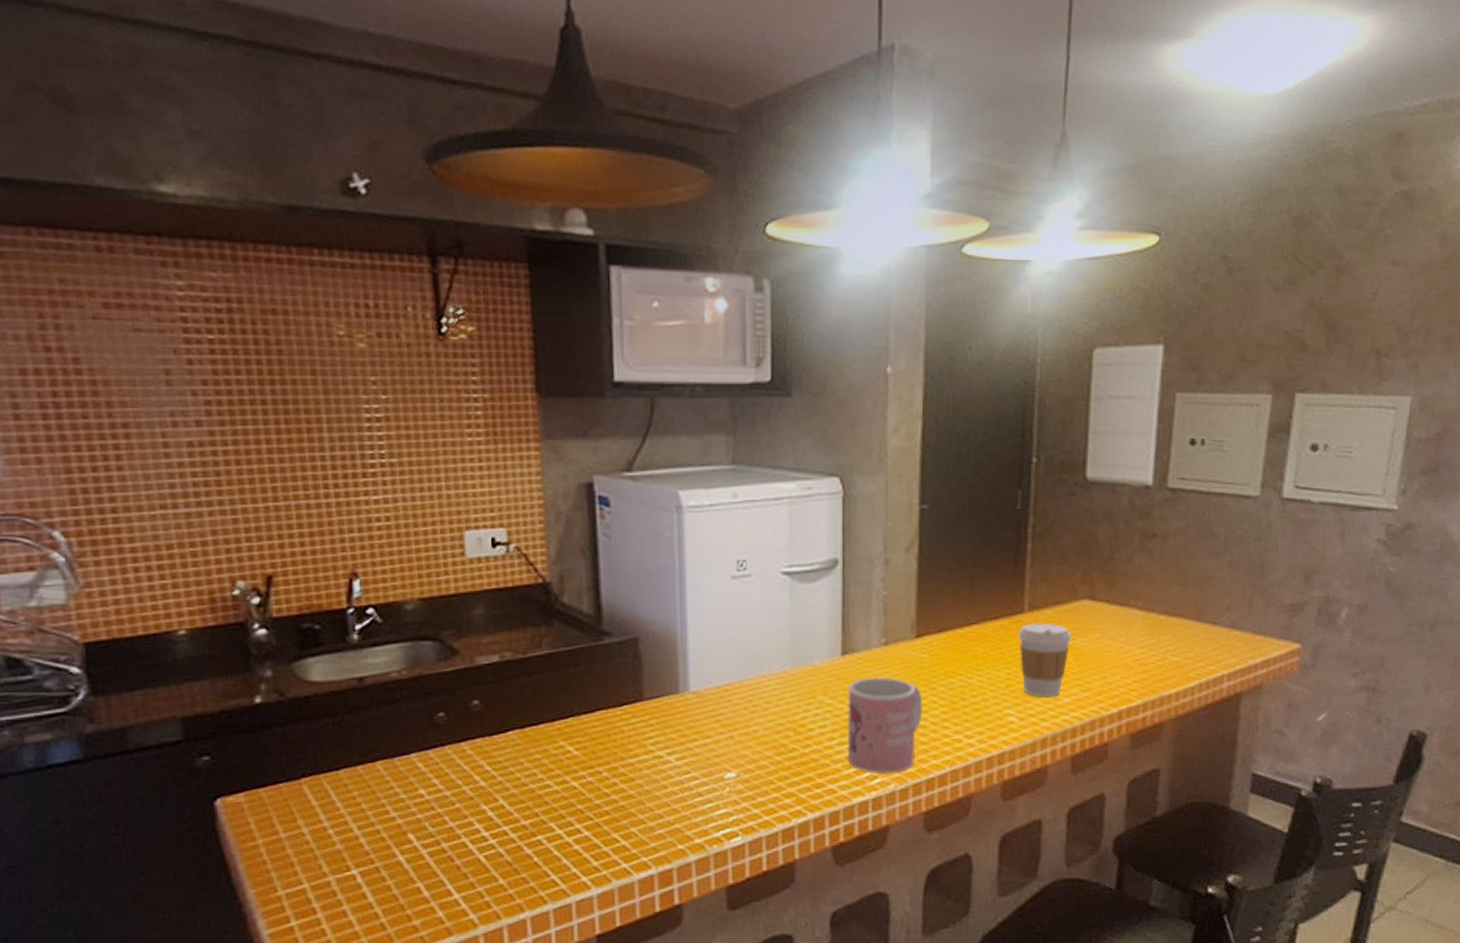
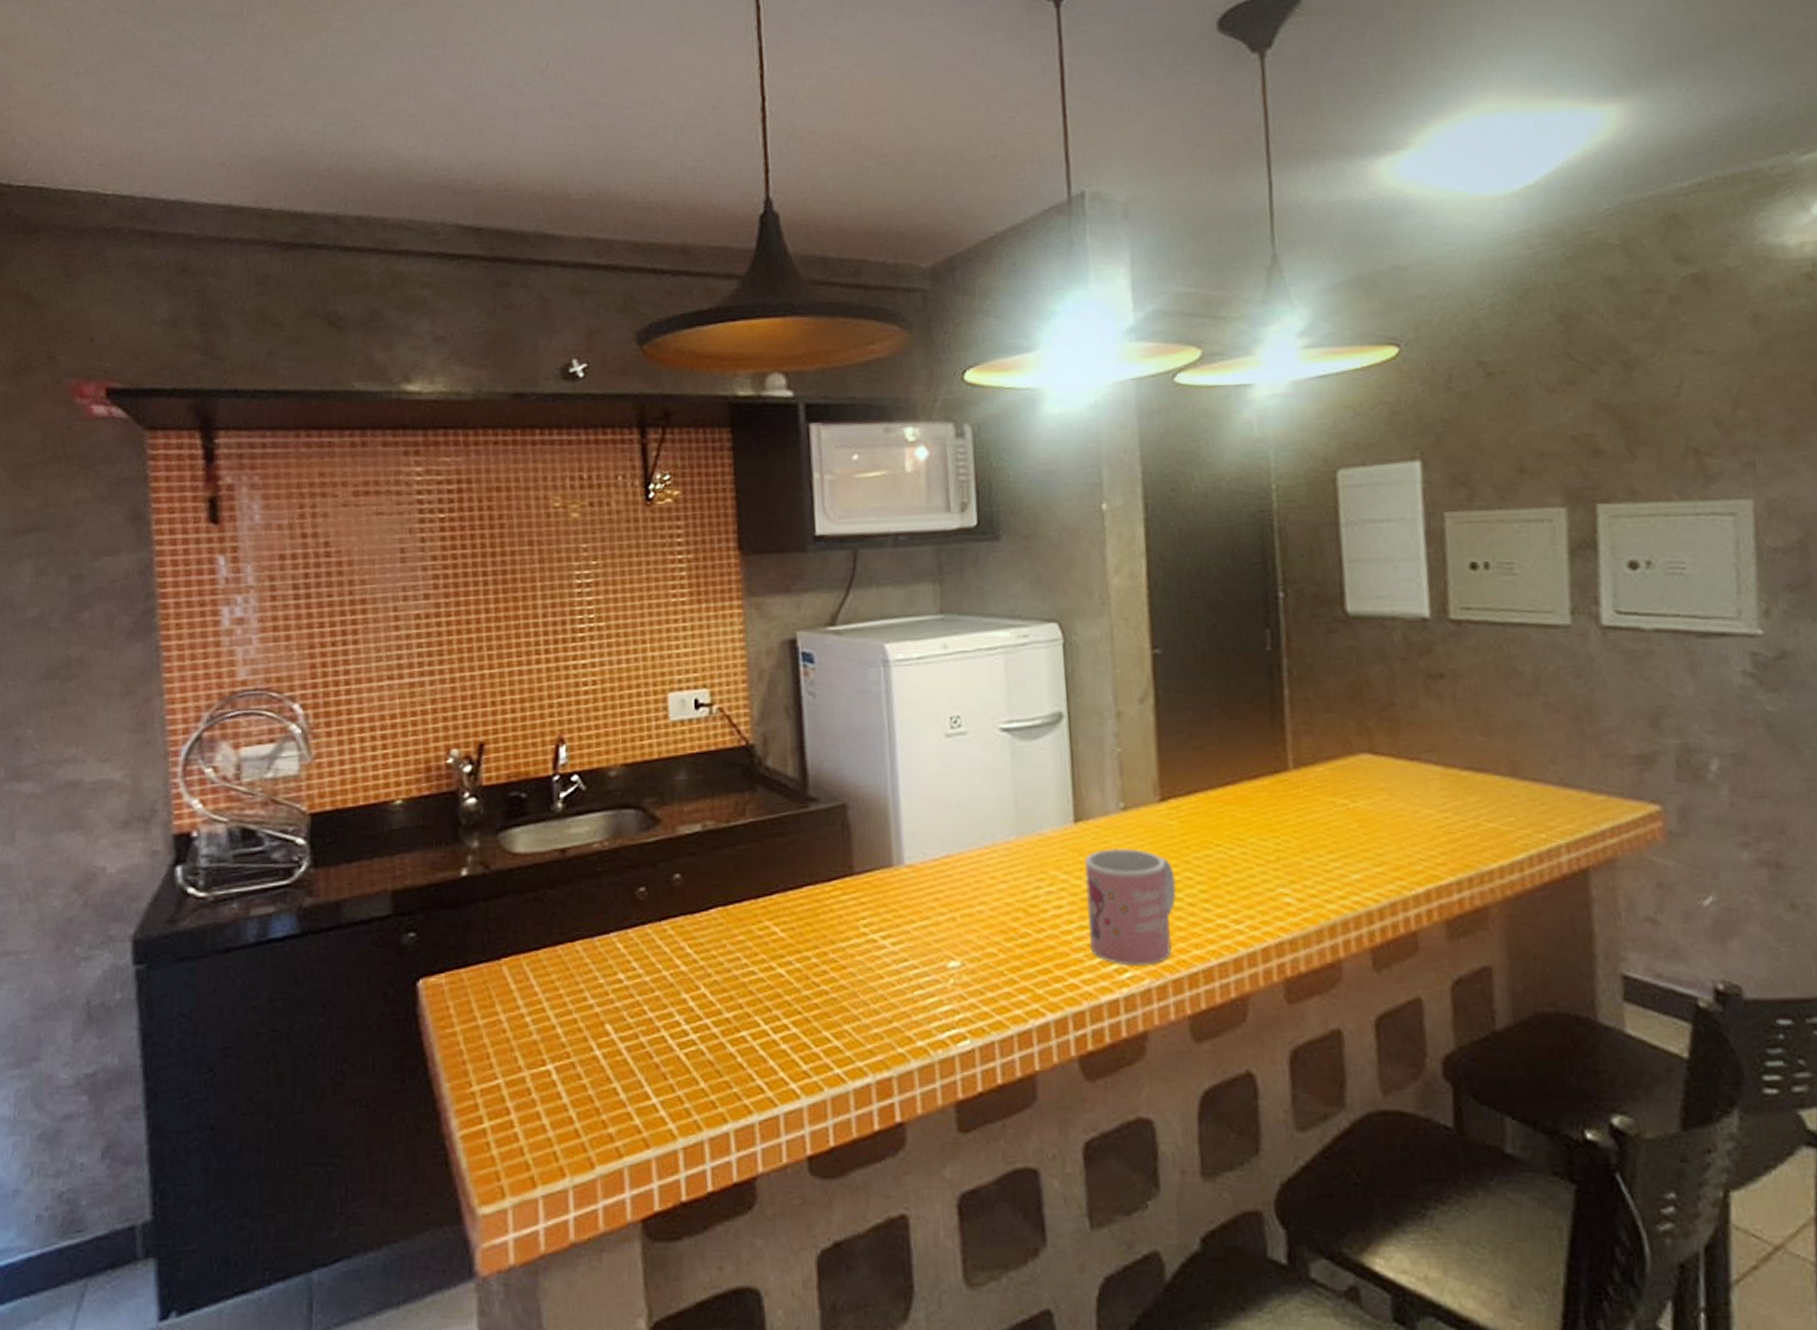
coffee cup: present [1018,623,1072,697] -> none [1284,782,1353,873]

